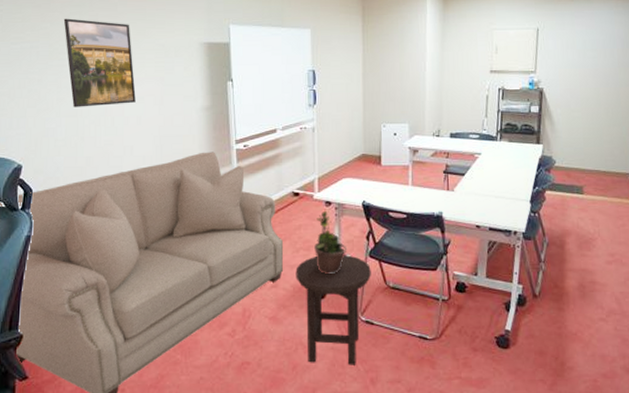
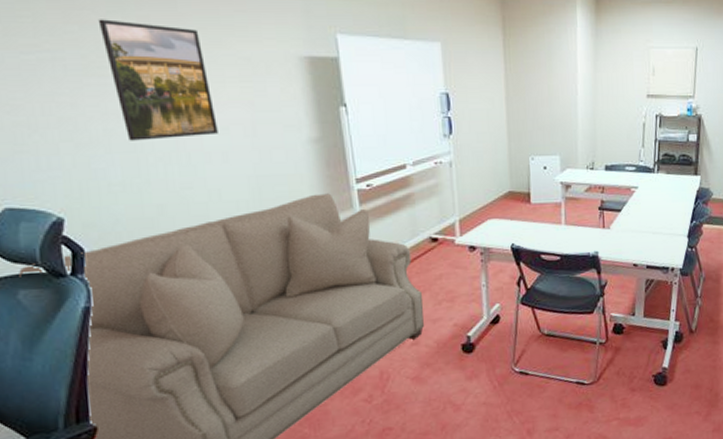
stool: present [295,255,371,365] -> none [438,303,524,421]
potted plant: present [314,210,348,275] -> none [459,256,497,326]

